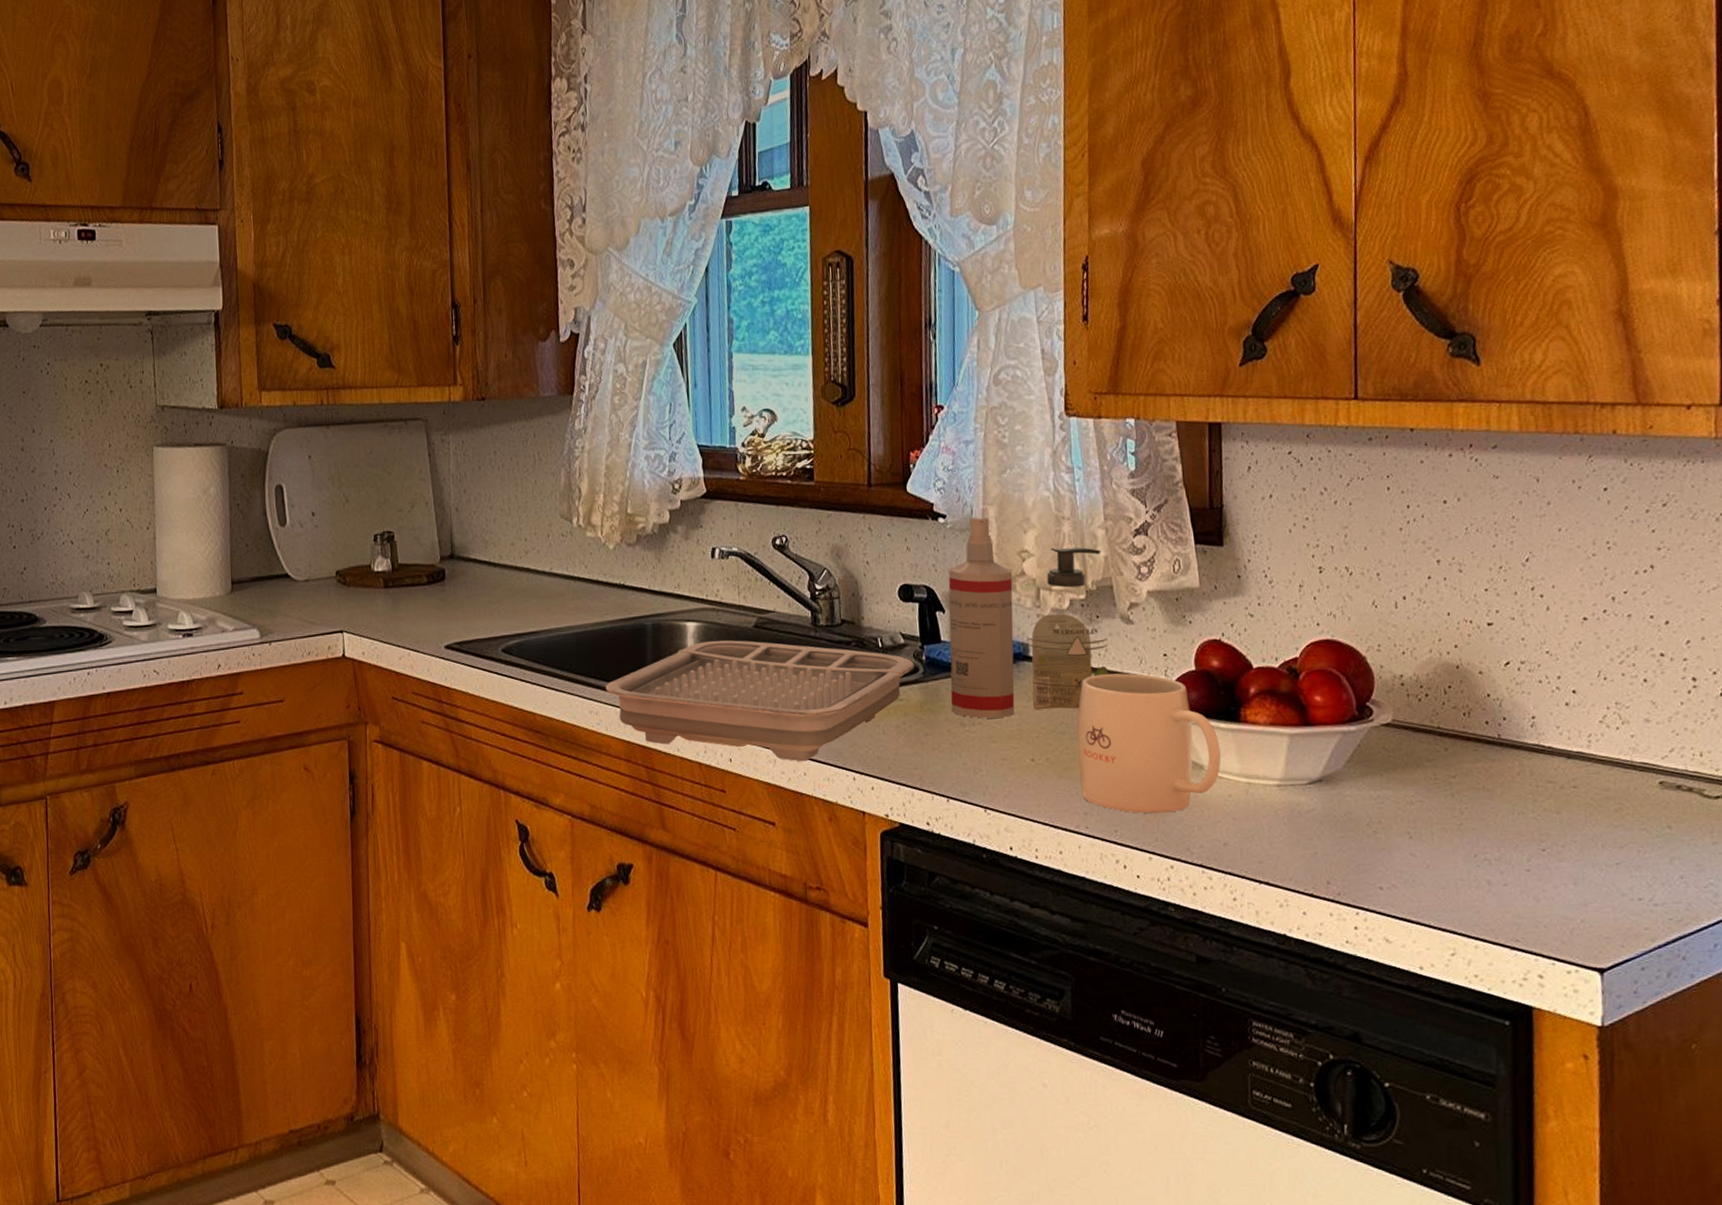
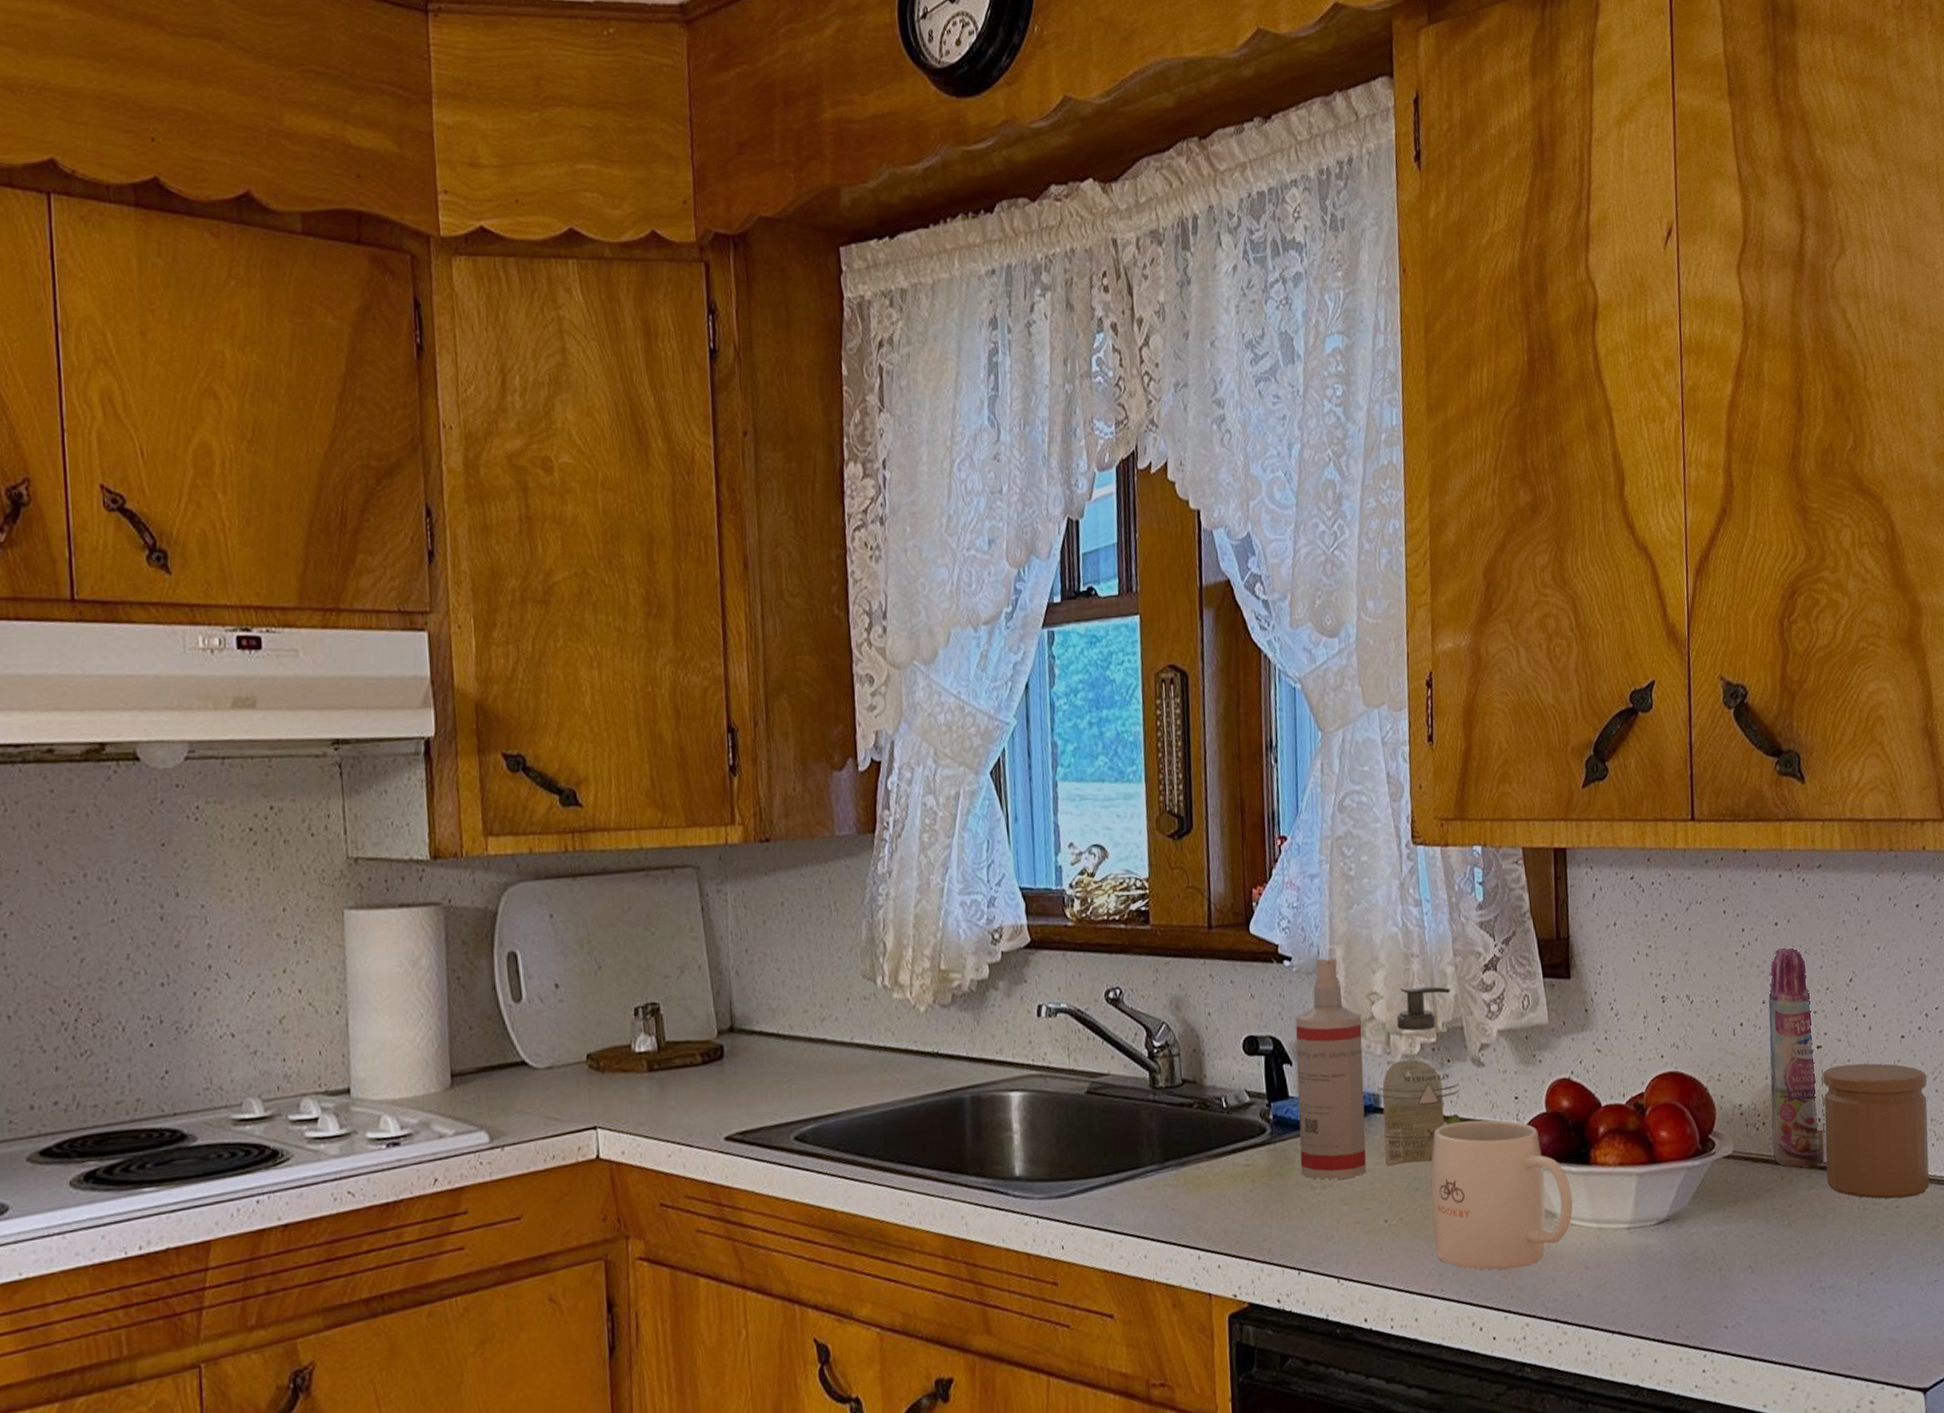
dish rack: present [605,640,914,762] -> none [918,1109,1261,1244]
whipped cream can: none [1434,523,1494,741] -> present [1768,945,1825,1168]
jar: none [1494,642,1613,779] -> present [1823,1063,1930,1199]

